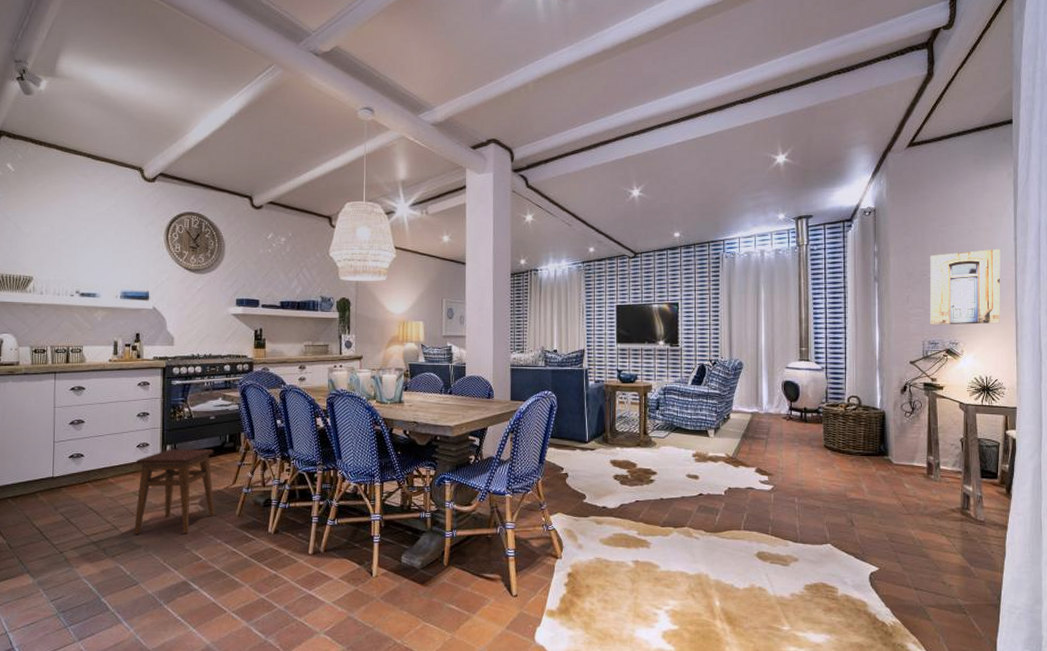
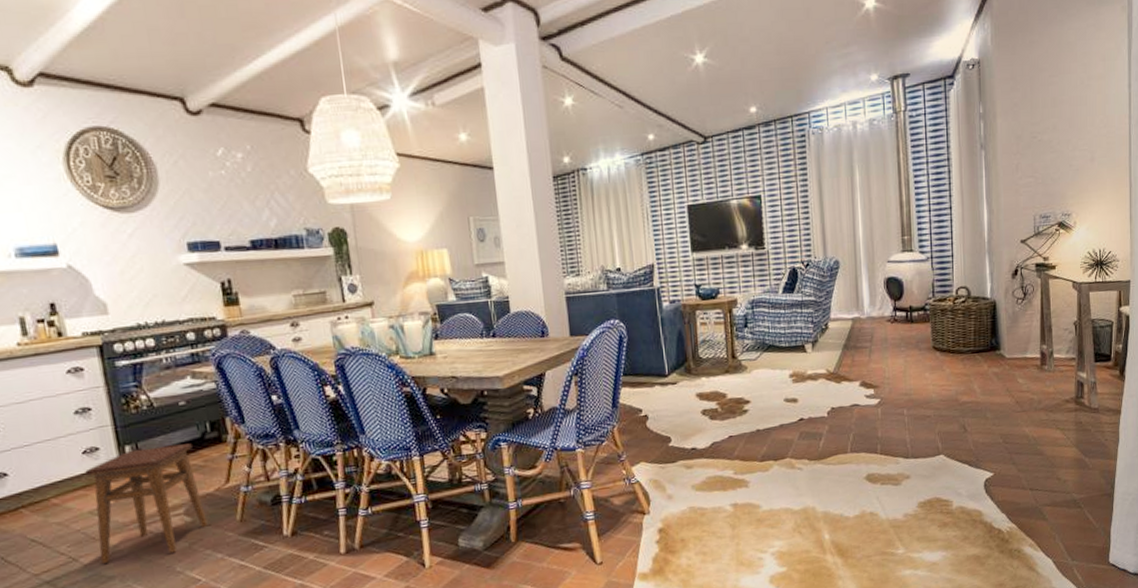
wall art: present [930,248,1001,325] -> none [1040,99,1114,196]

